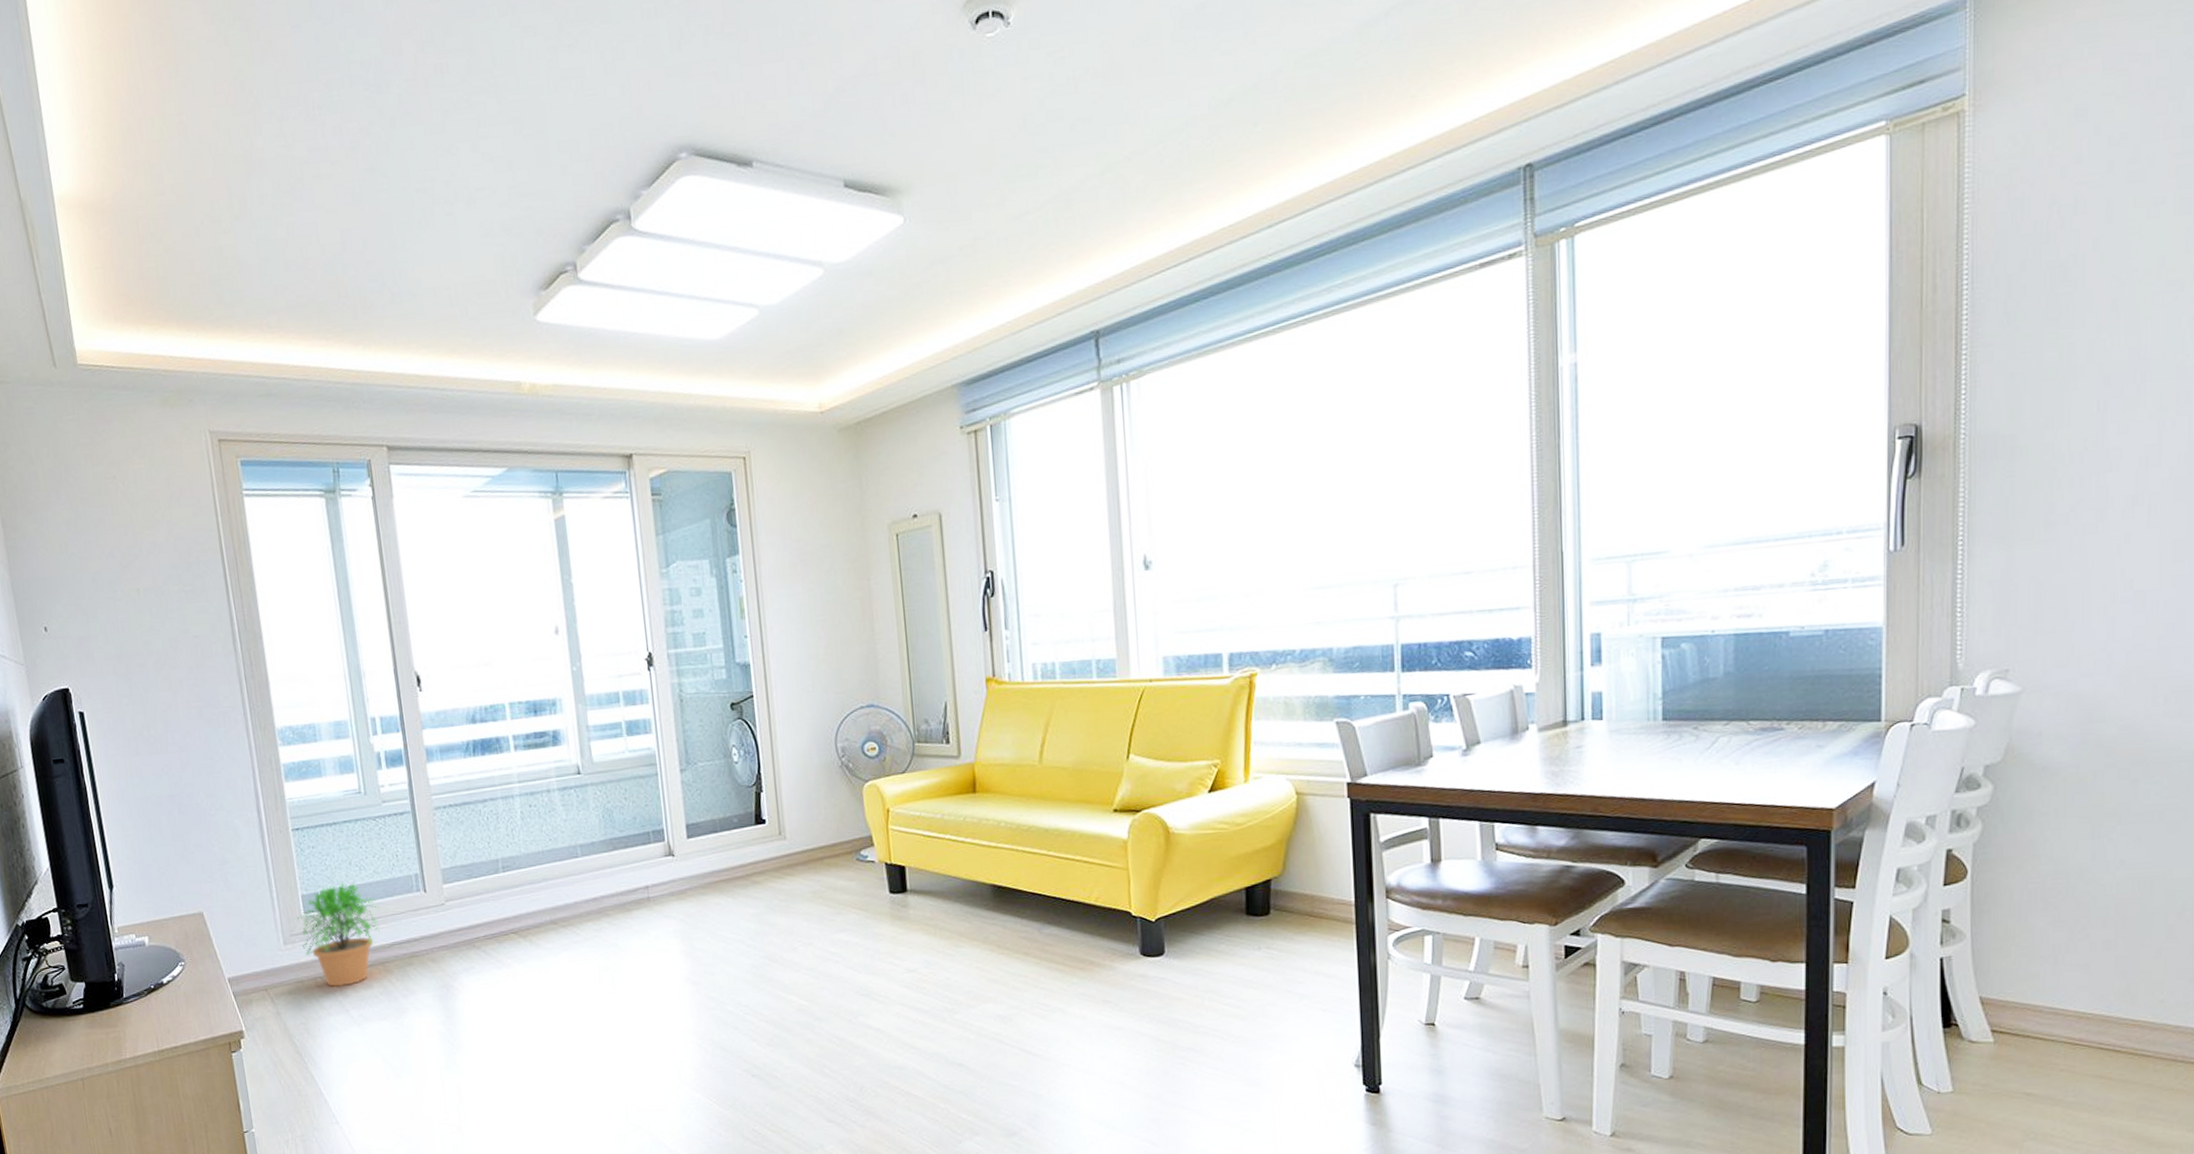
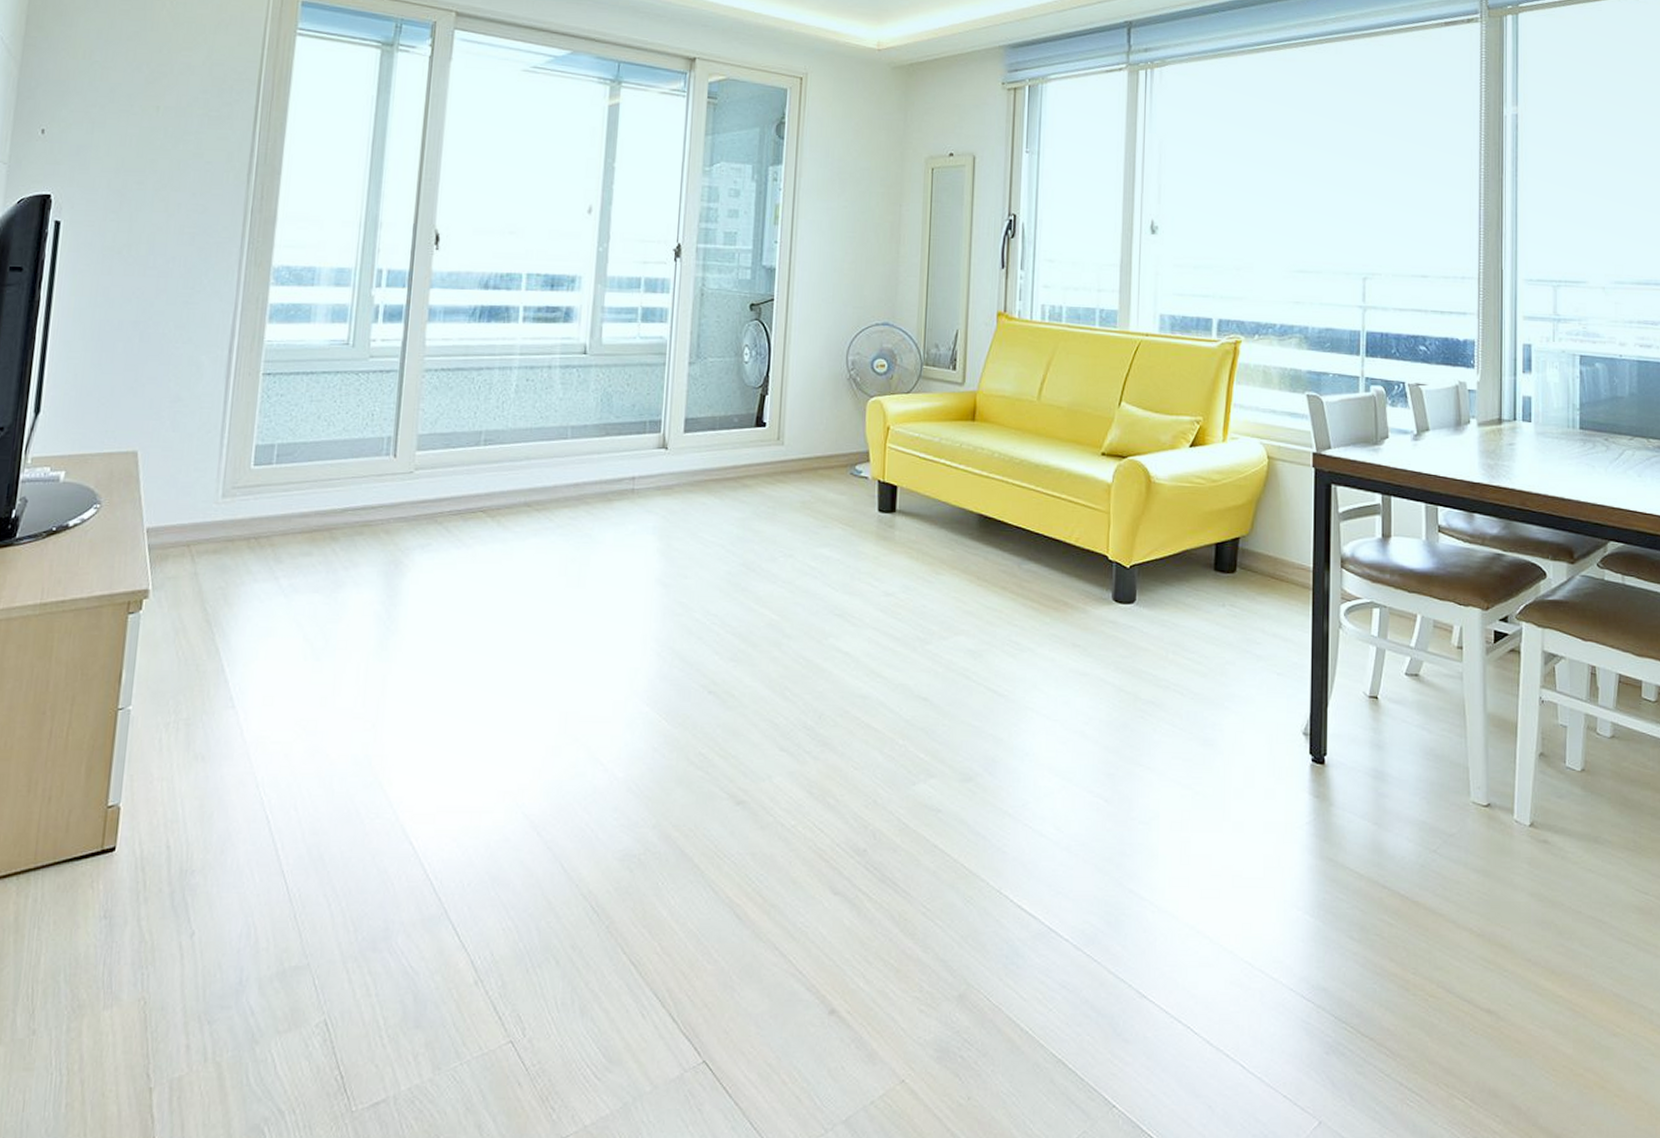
potted plant: present [295,882,380,988] -> none [242,436,340,551]

